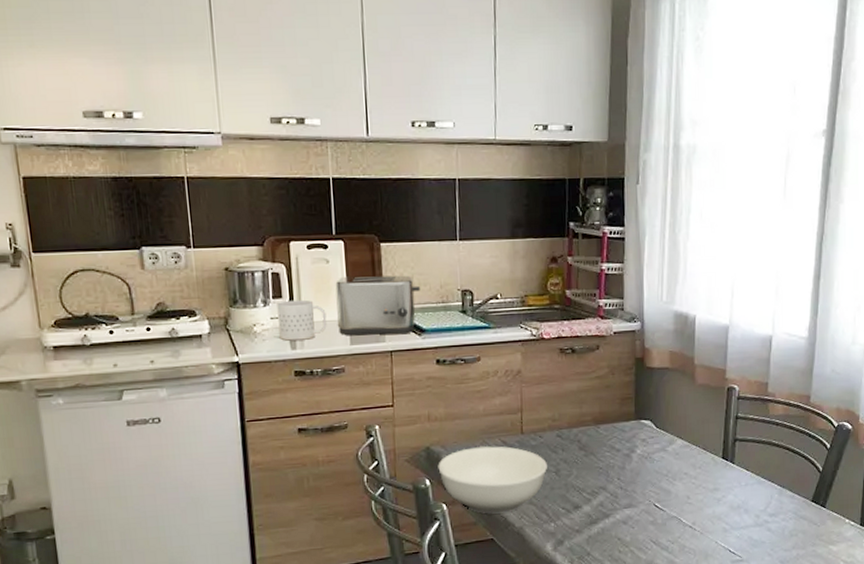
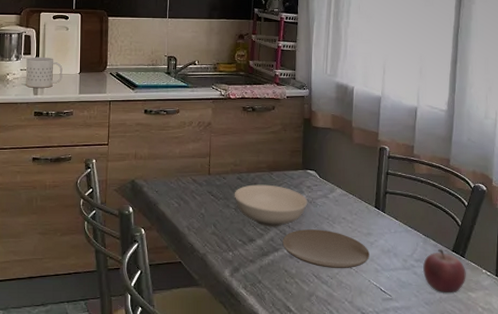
toaster: present [335,275,420,336] -> none [70,41,136,88]
bowl: present [438,445,547,514] -> none [140,182,228,240]
bowl: none [553,440,643,491] -> present [234,184,308,227]
plate: none [614,488,716,532] -> present [282,229,369,269]
fruit: none [778,499,827,548] -> present [423,248,466,292]

